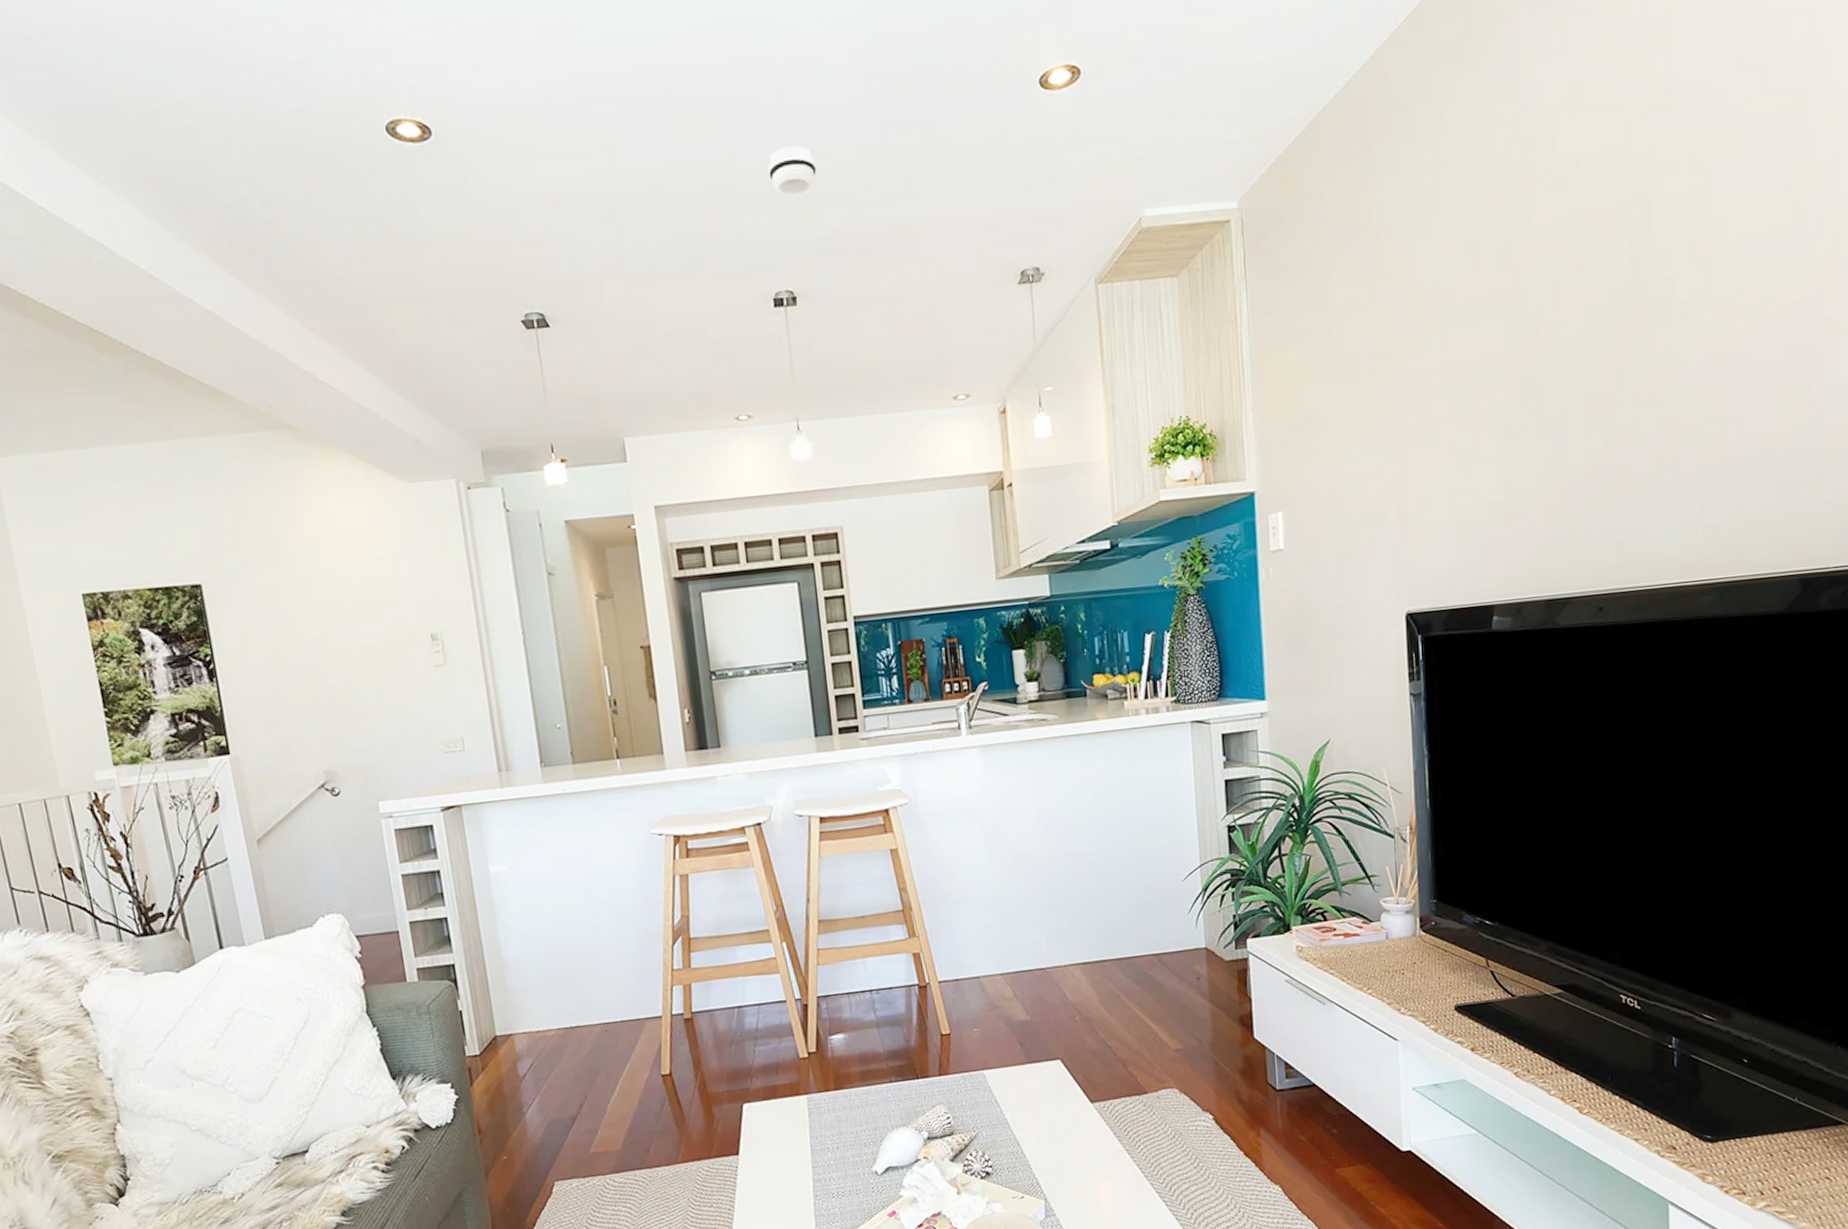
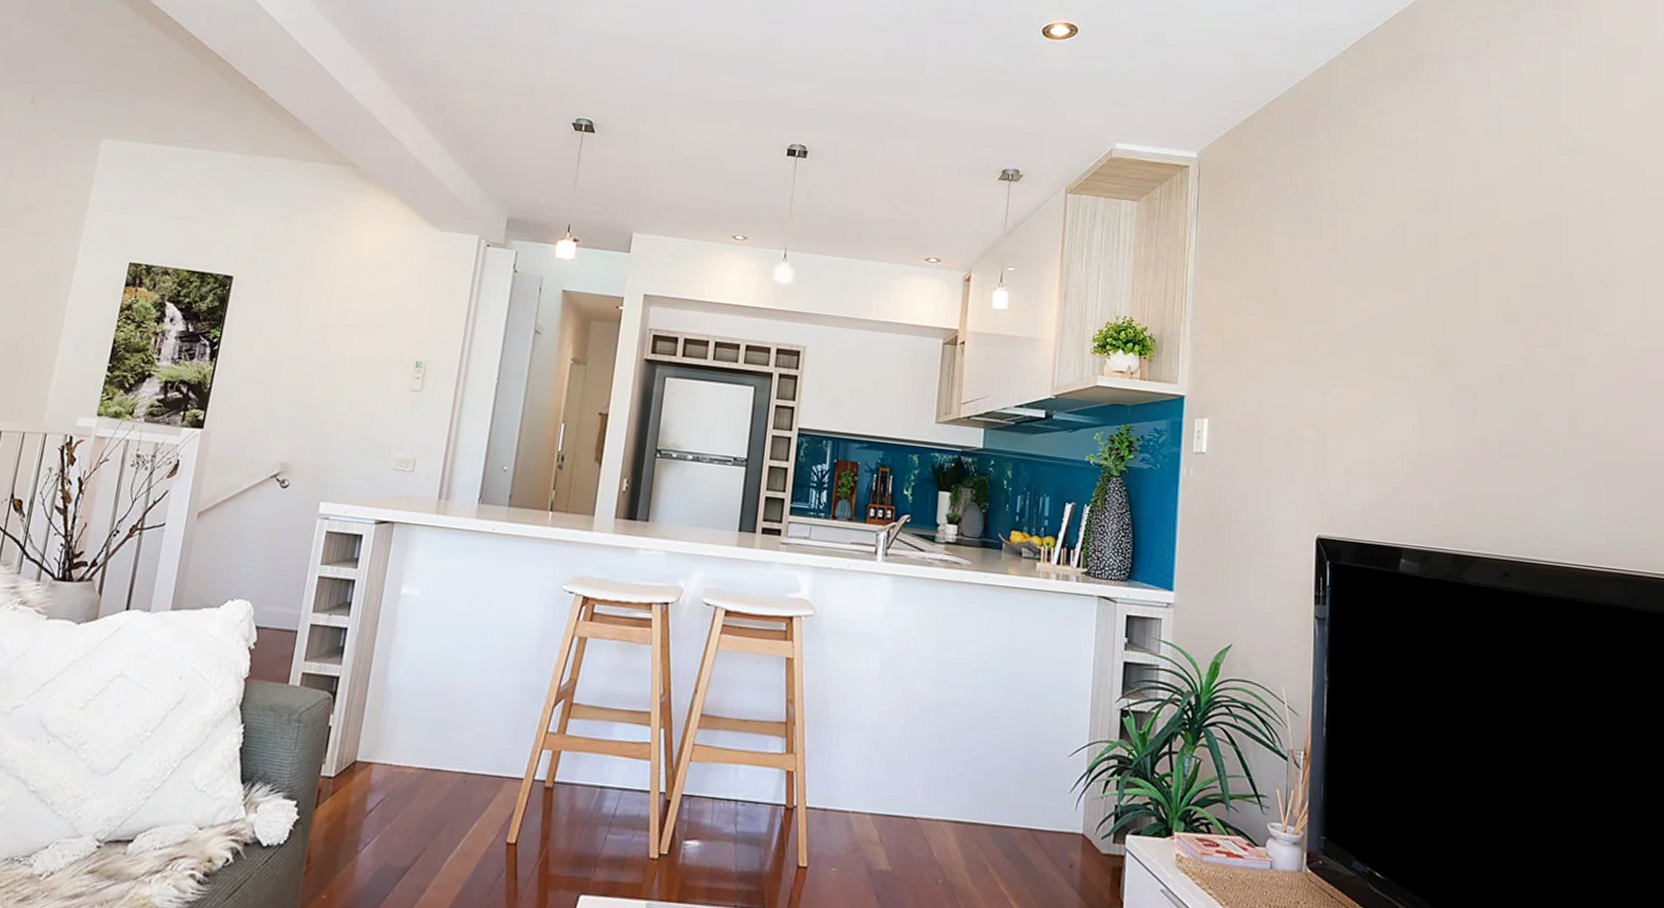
smoke detector: present [768,146,817,196] -> none [806,37,847,75]

